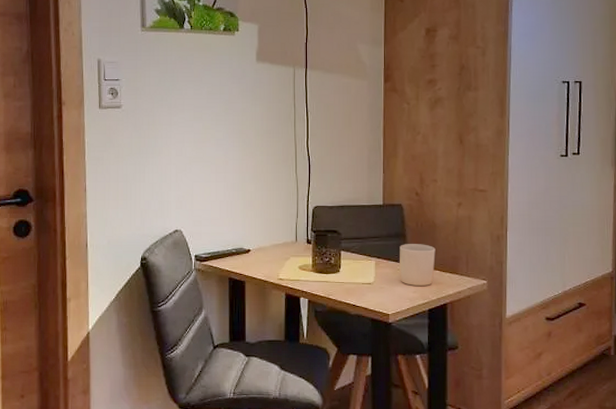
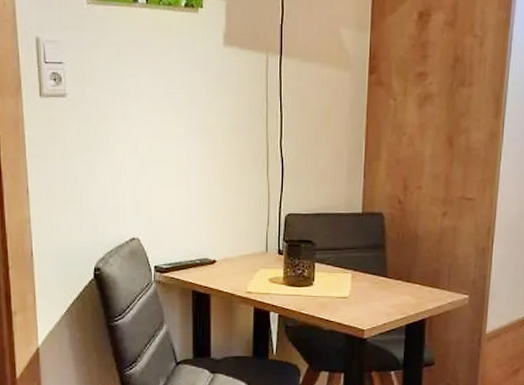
mug: present [400,244,436,286] -> none [377,256,417,300]

